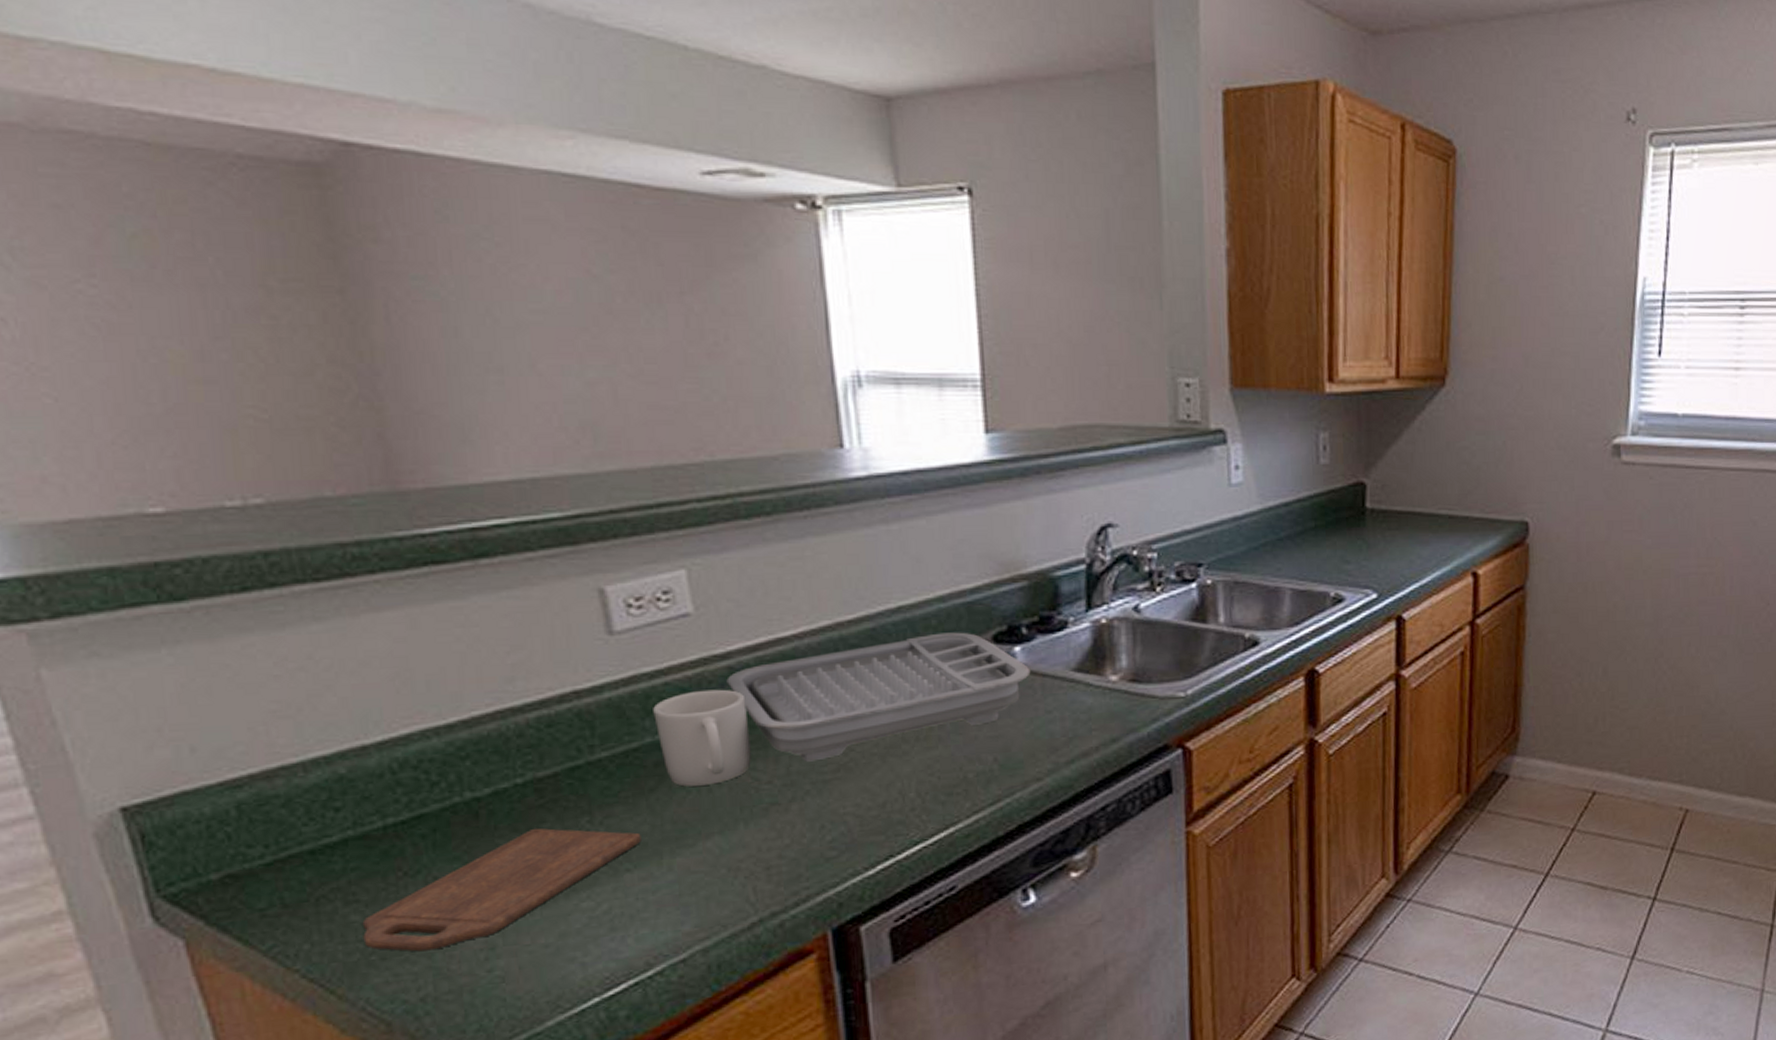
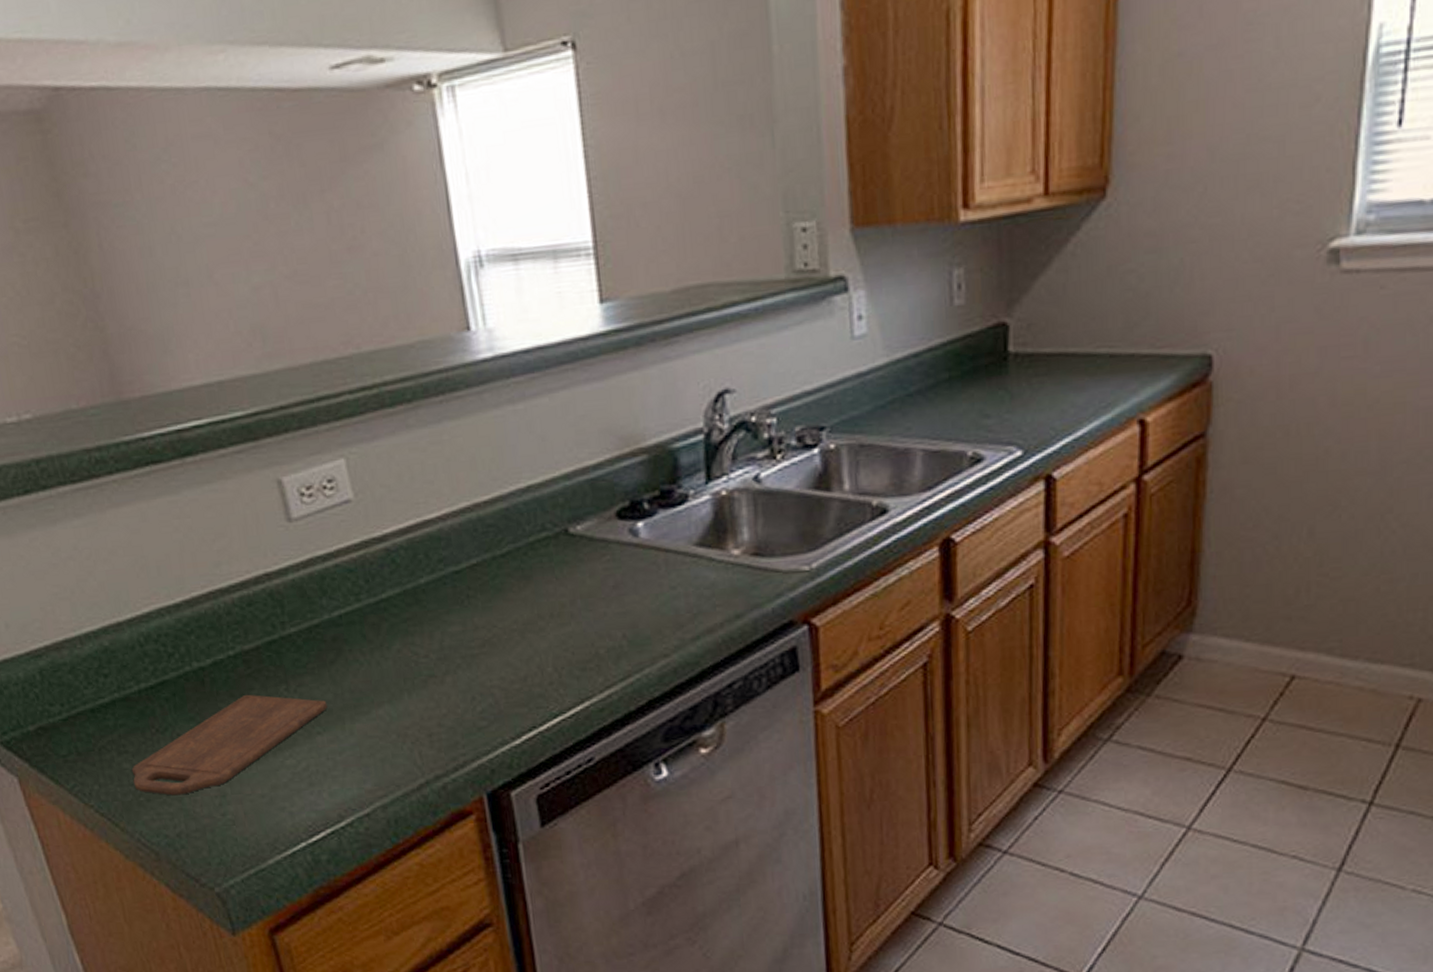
mug: present [653,689,751,787] -> none [327,569,410,659]
dish rack: present [726,632,1031,762] -> none [385,509,654,637]

